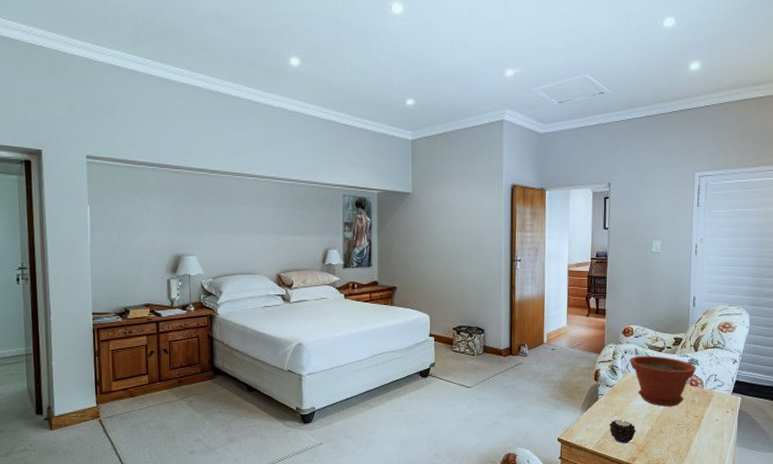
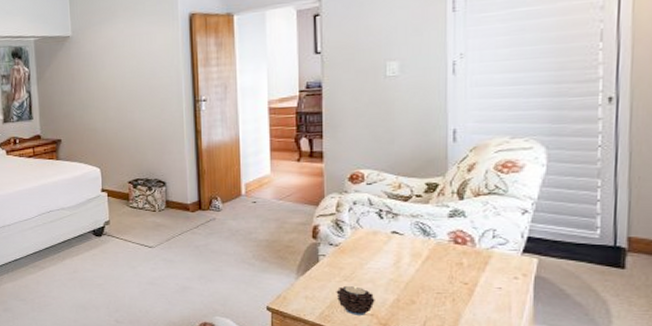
plant pot: present [630,355,697,407] -> none [361,206,463,271]

